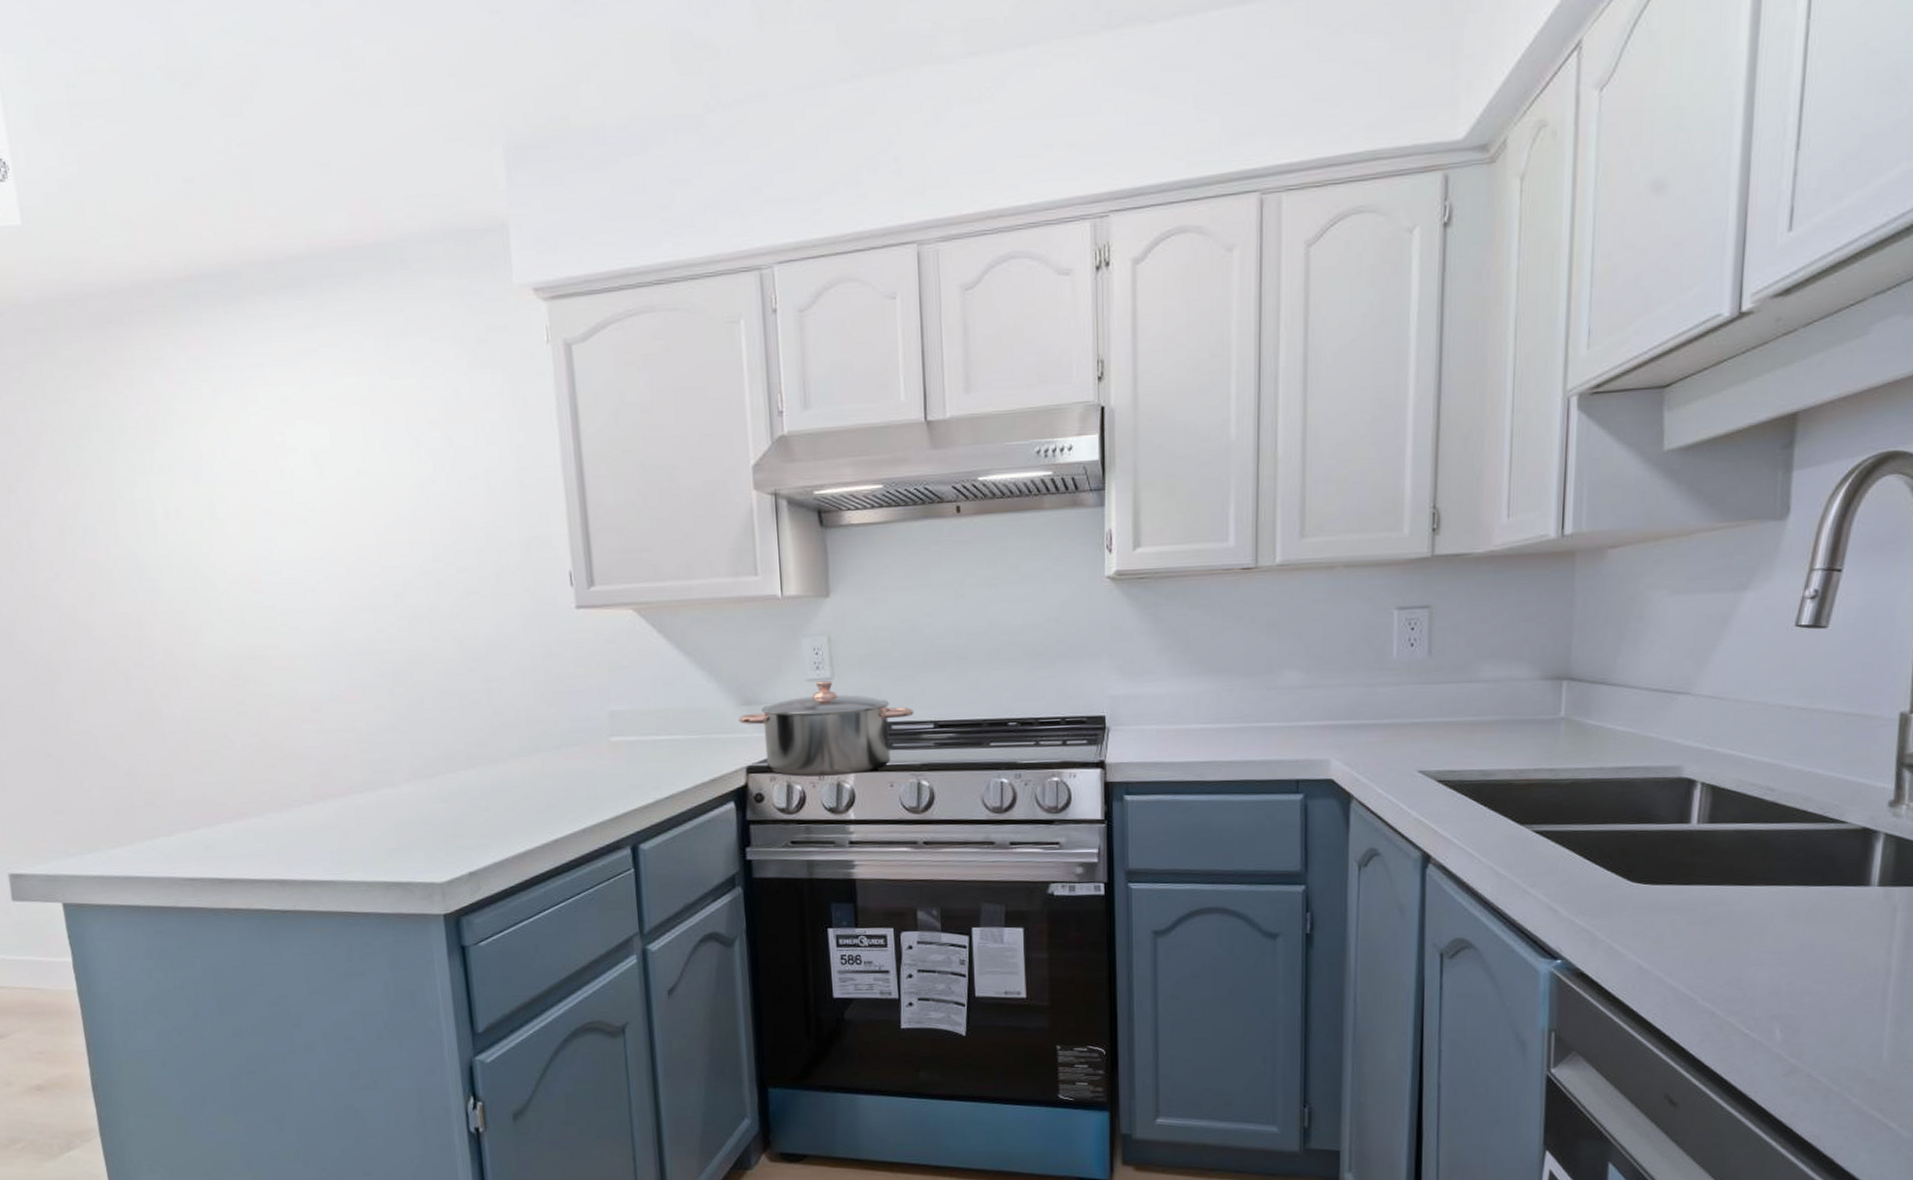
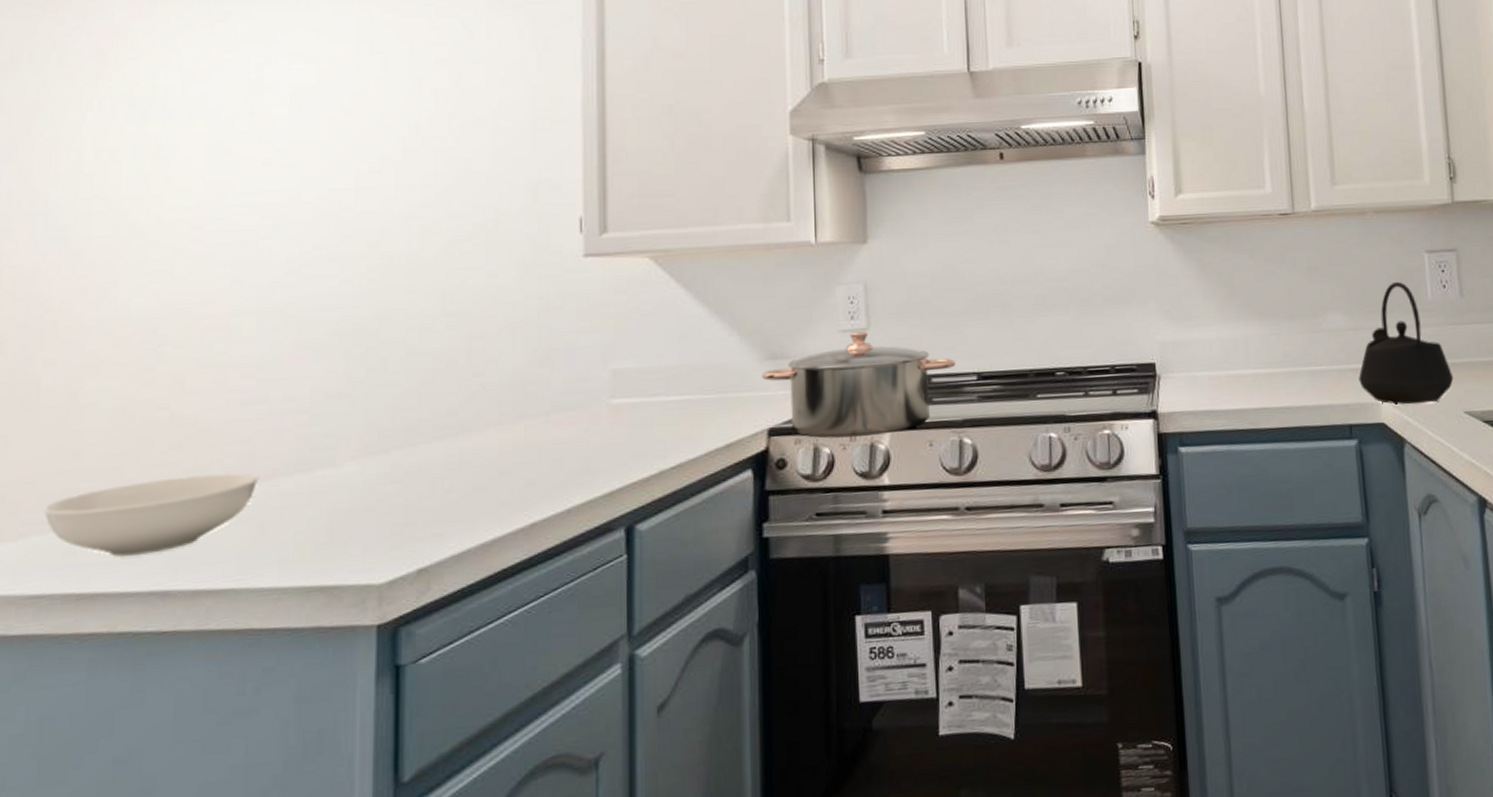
bowl: none [183,789,338,853] -> present [42,472,259,558]
kettle: none [1310,639,1411,762] -> present [1358,281,1454,405]

